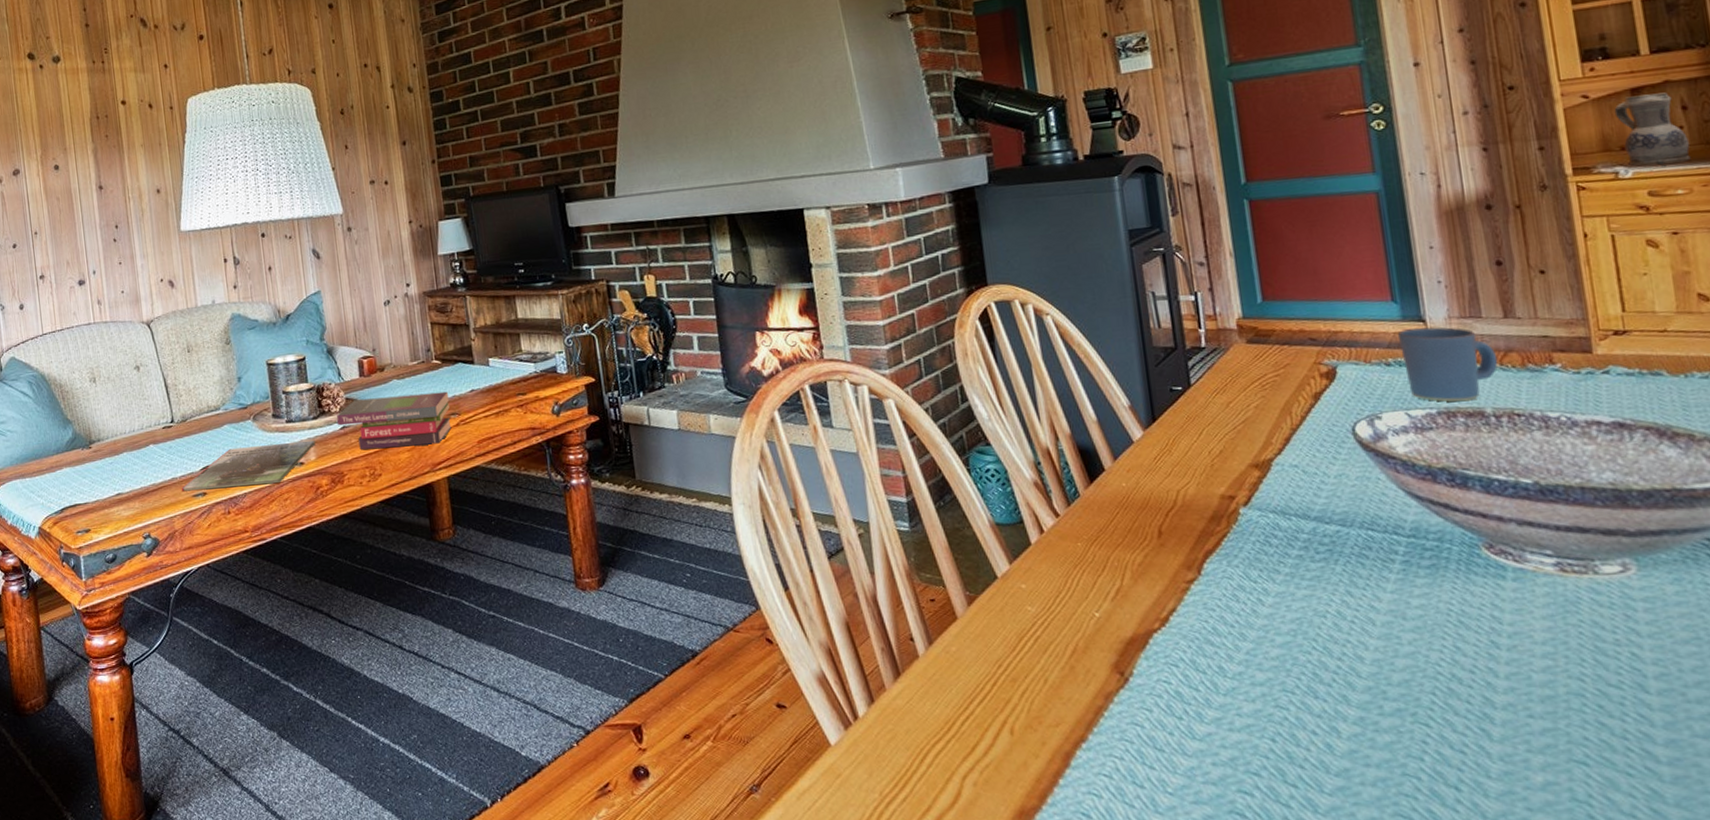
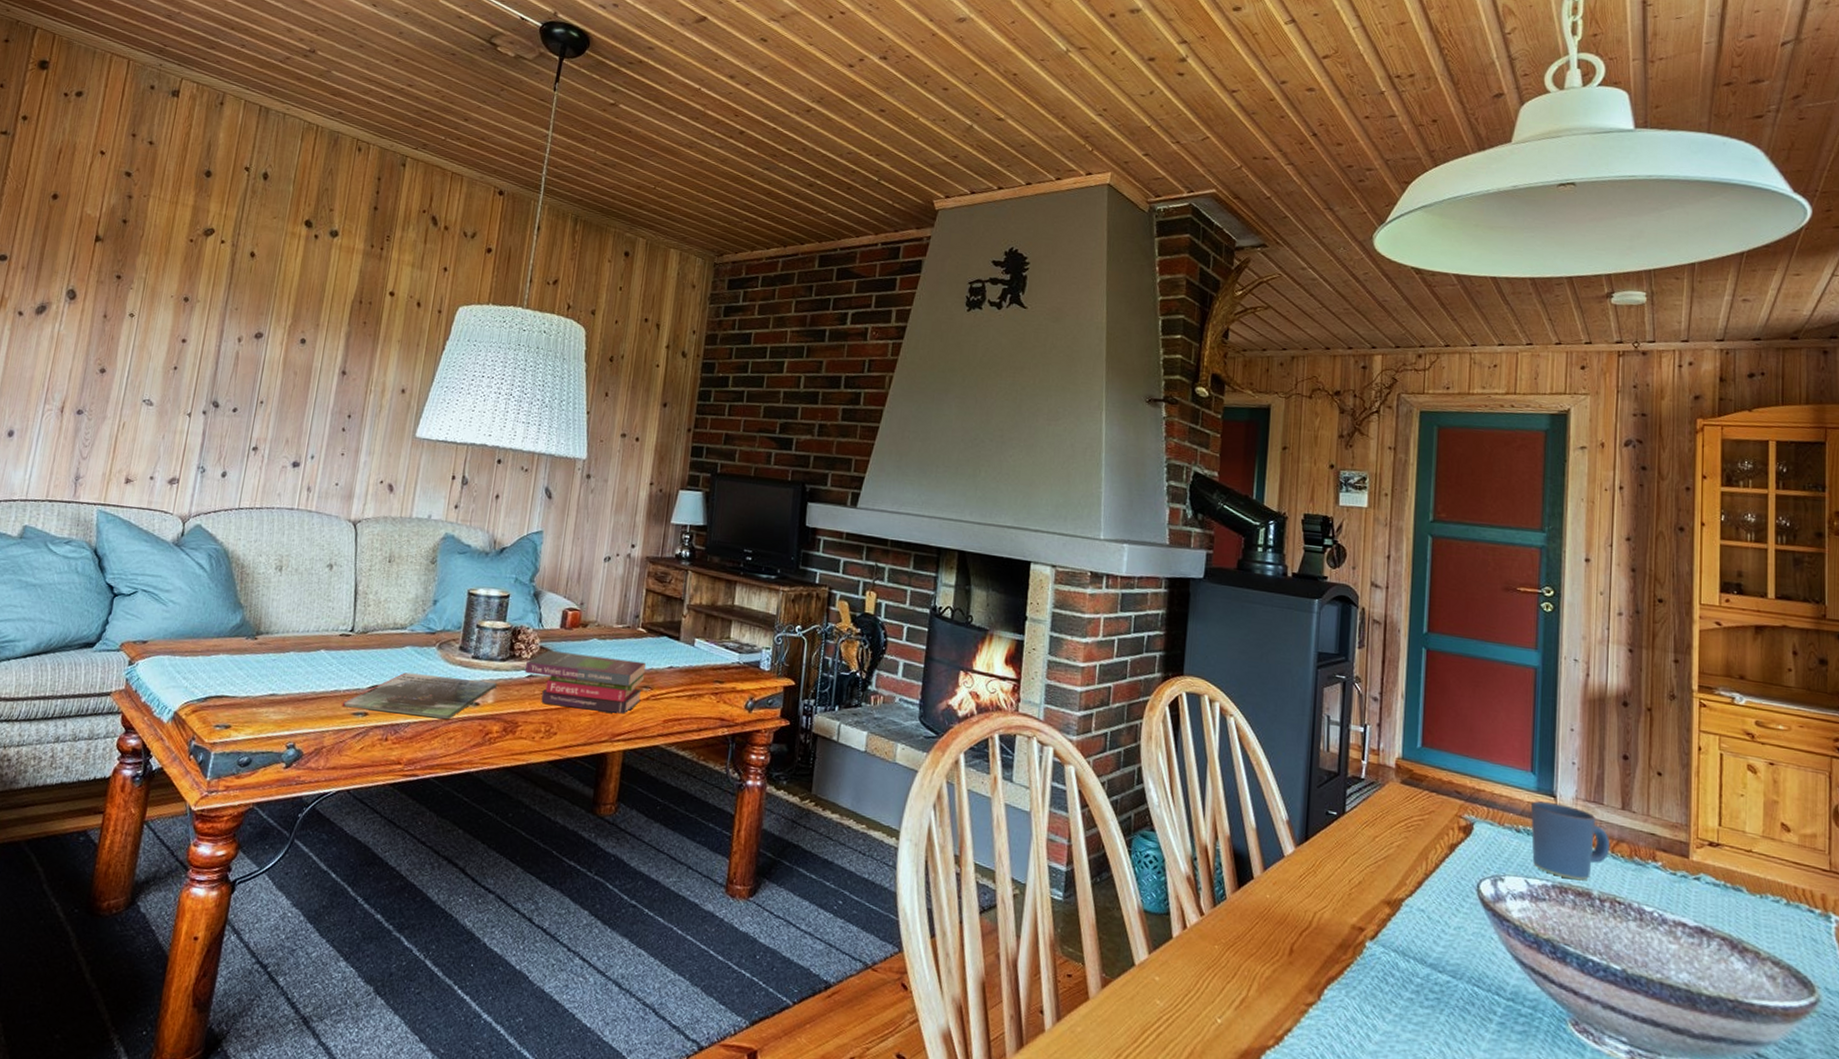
ceramic jug: present [1614,92,1691,168] -> none [1739,632,1795,703]

